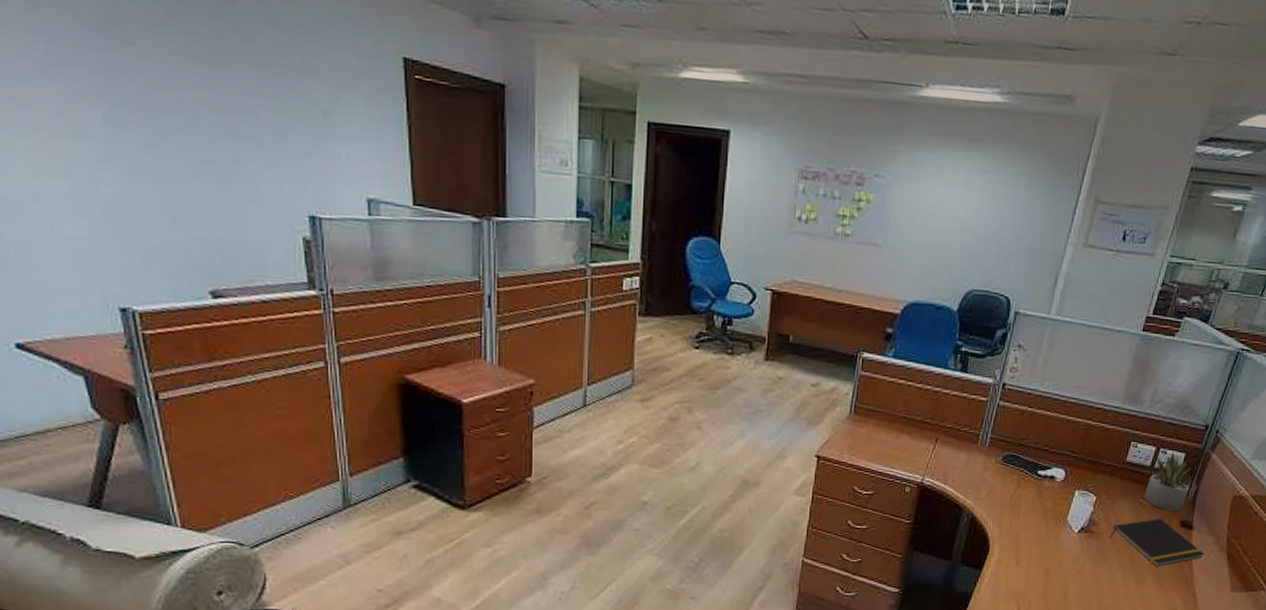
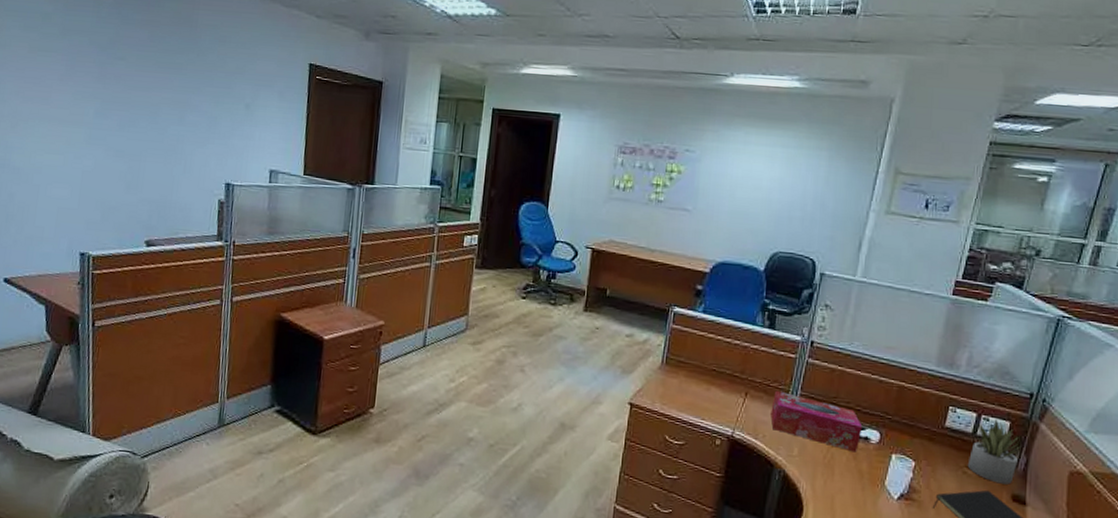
tissue box: none [960,435,1049,491] -> present [770,390,863,452]

